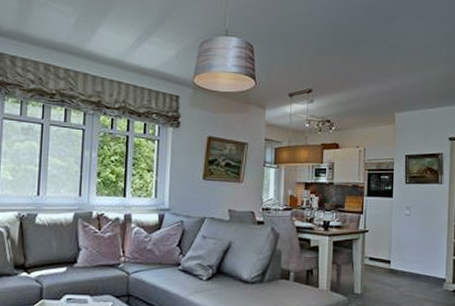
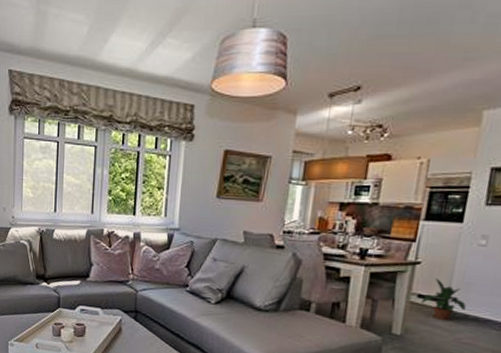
potted plant: none [372,243,403,278] -> present [420,278,466,321]

